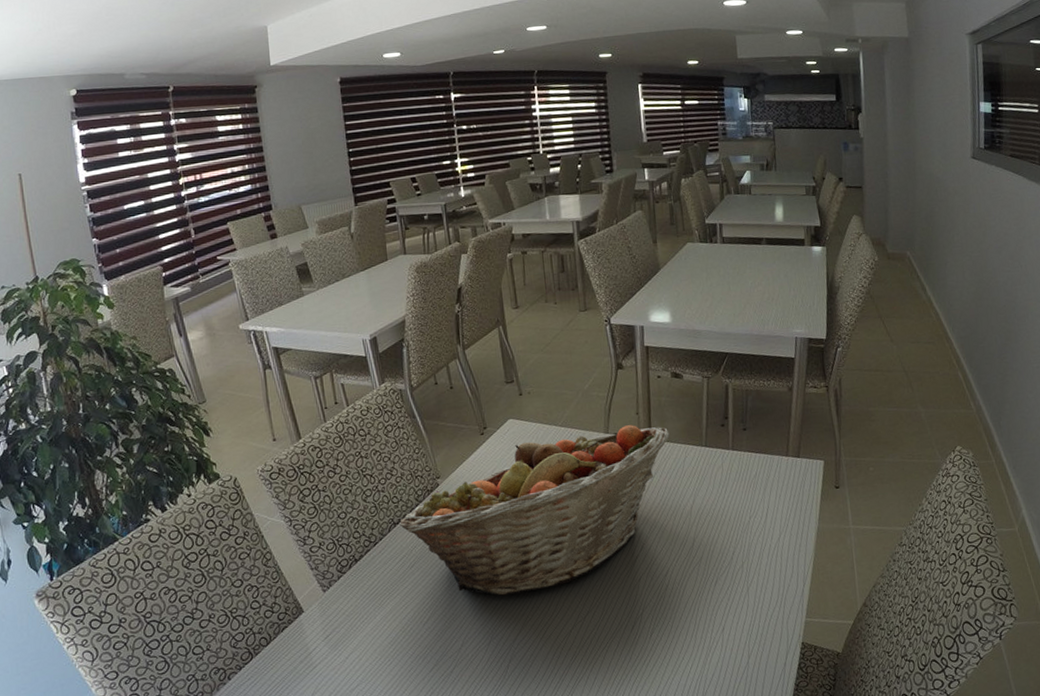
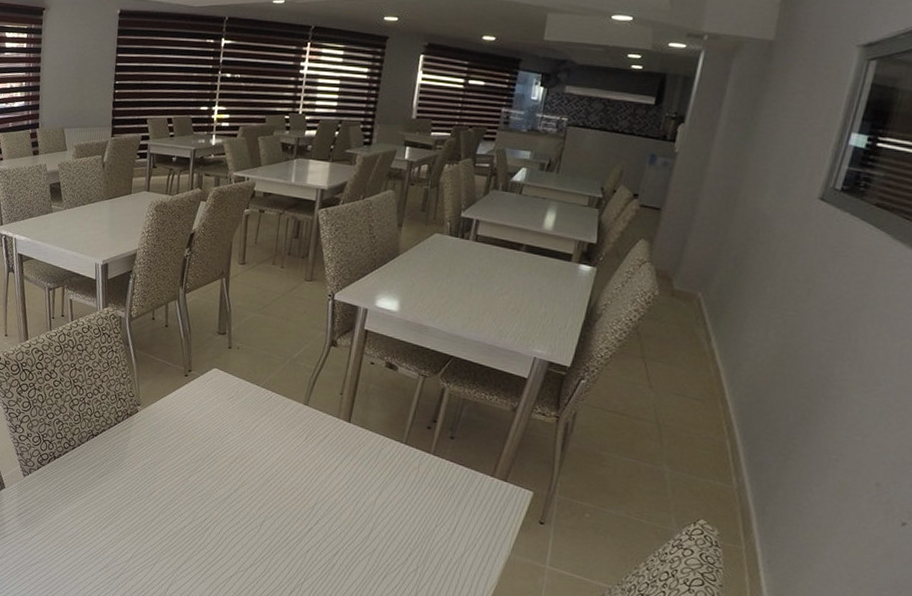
fruit basket: present [400,425,670,596] -> none [97,393,370,534]

